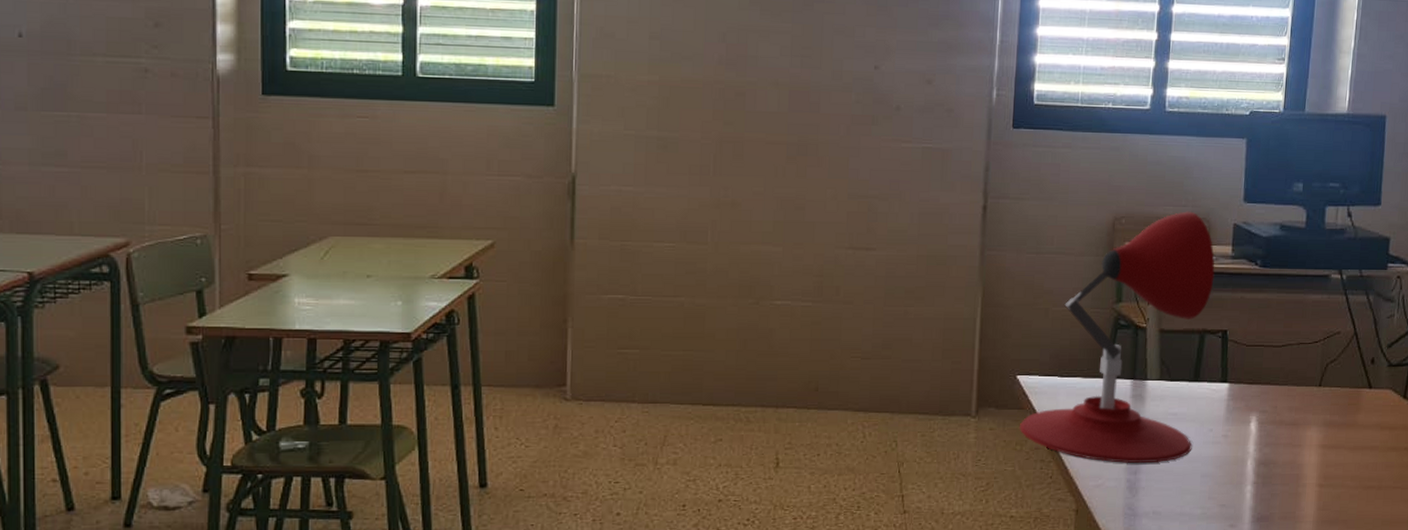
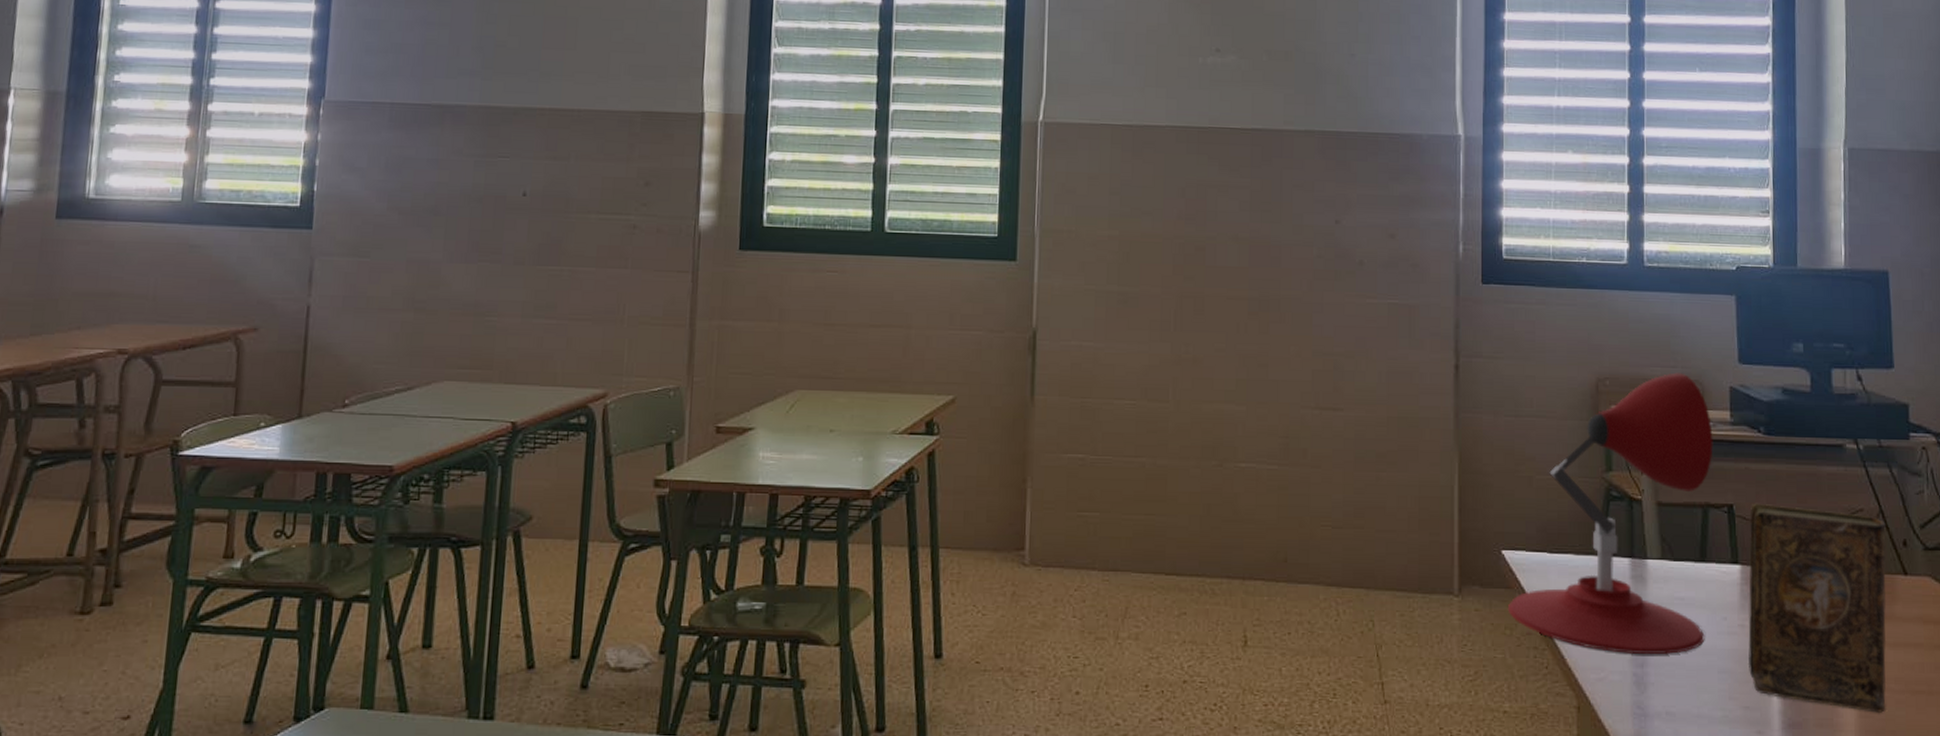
book: none [1227,328,1358,506] -> present [1747,503,1887,713]

